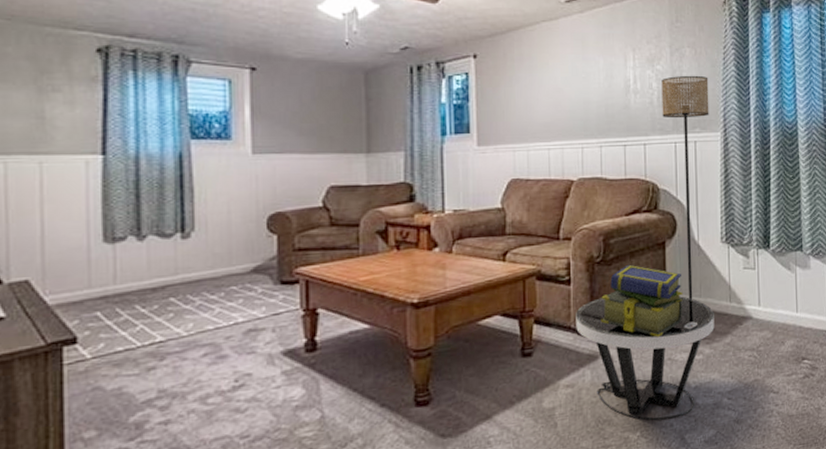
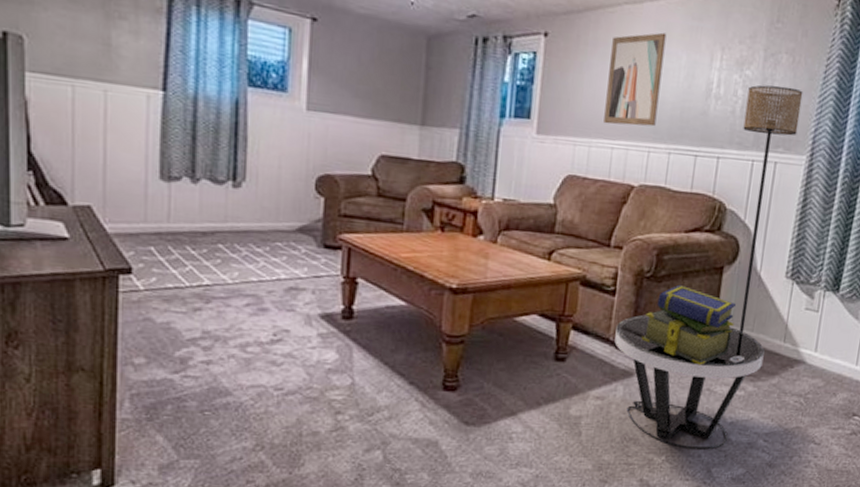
wall art: none [536,42,585,128] -> present [603,32,667,127]

